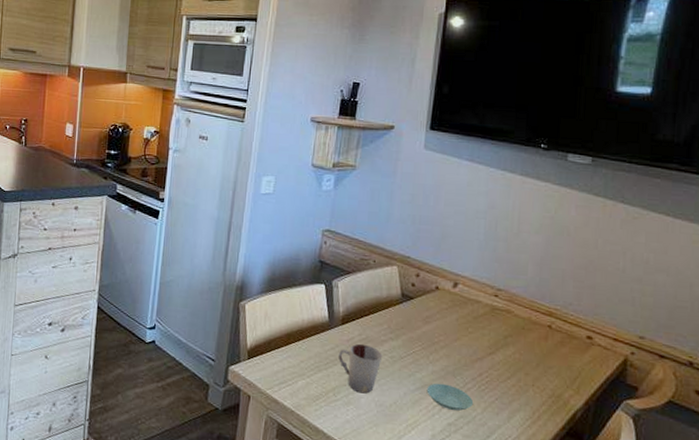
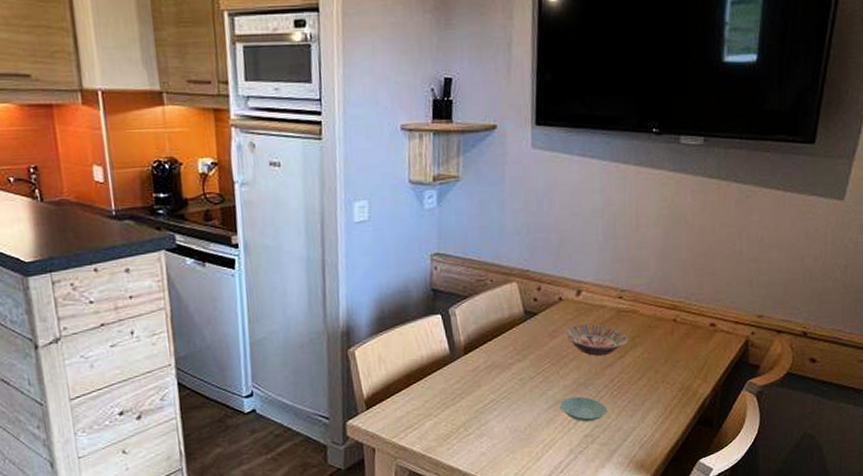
cup: present [339,343,383,394] -> none [465,371,512,423]
bowl: none [438,315,500,349] -> present [564,324,628,356]

